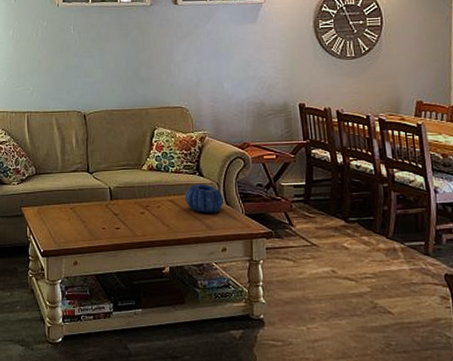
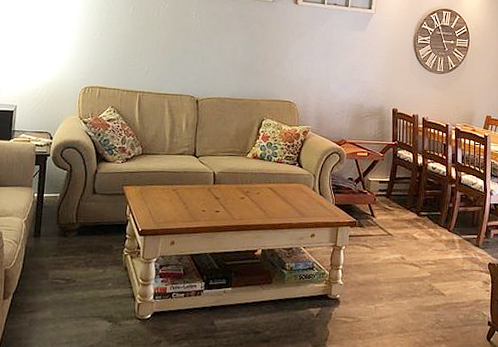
decorative bowl: present [185,184,224,213] -> none [283,174,318,202]

